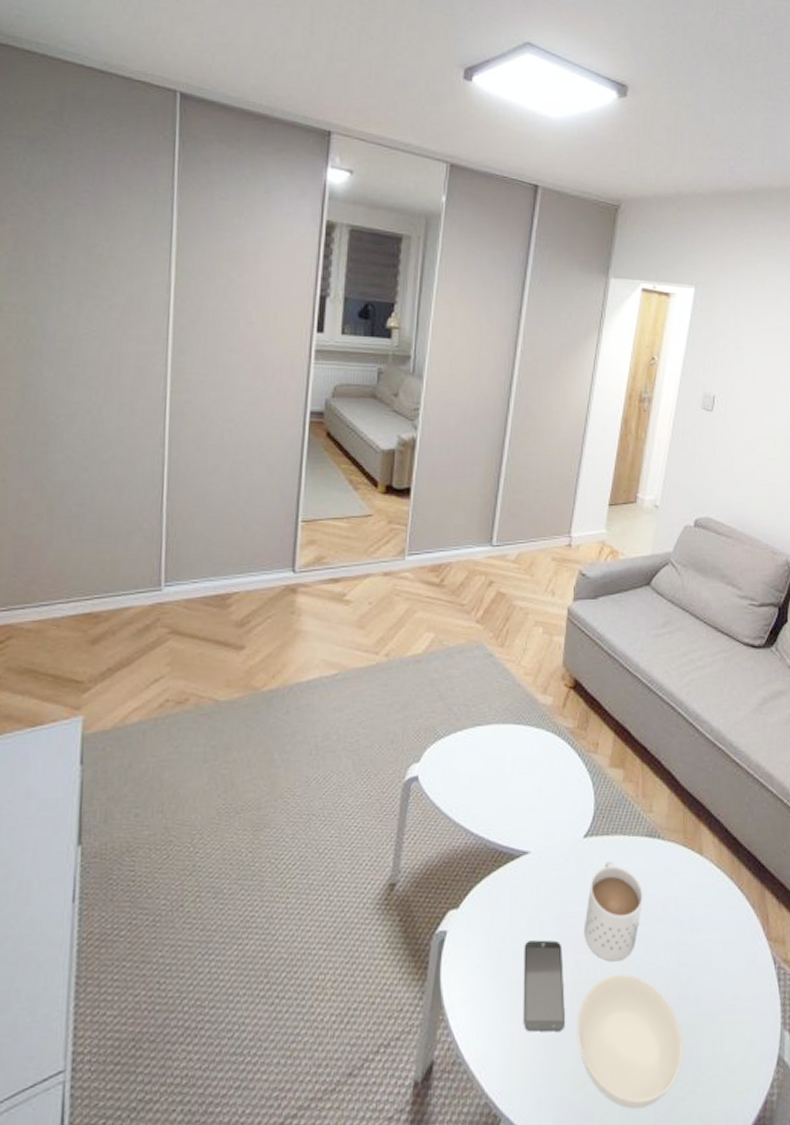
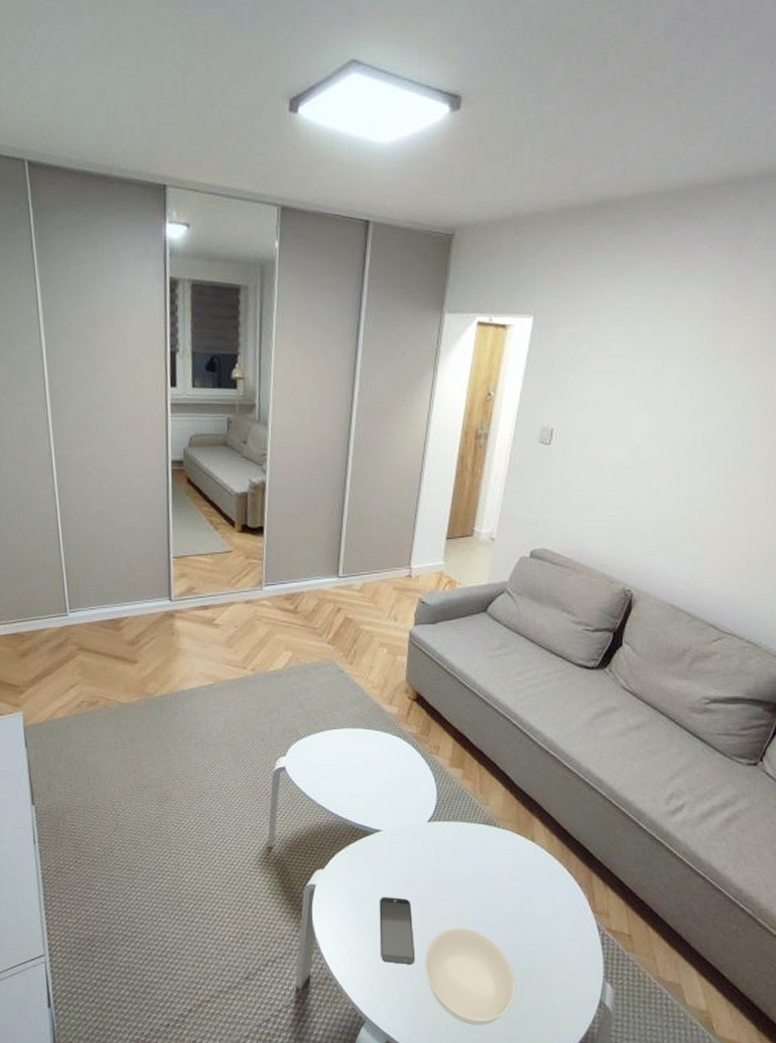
mug: present [583,861,643,962] -> none [429,841,481,918]

